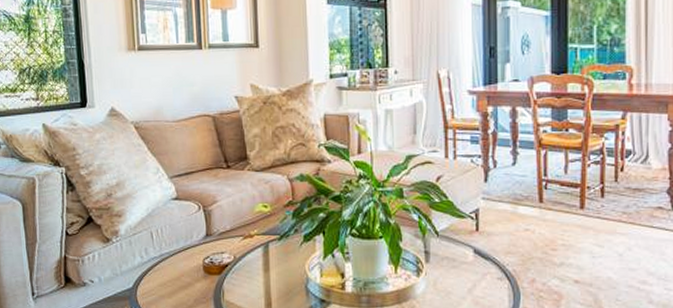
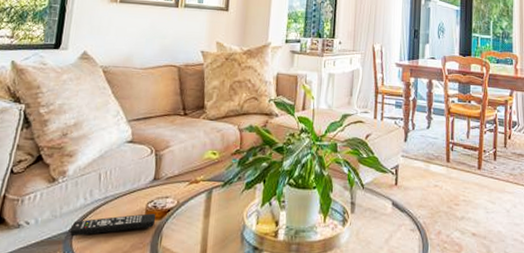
remote control: none [133,269,215,293] -> present [70,213,156,237]

